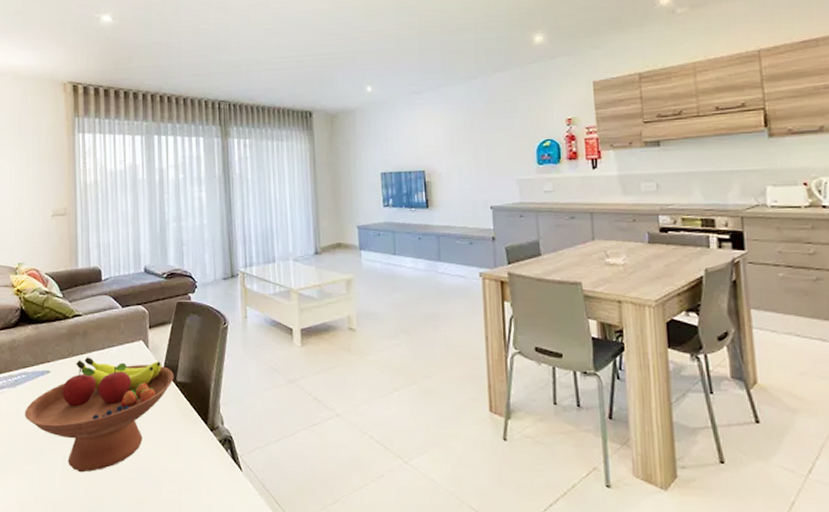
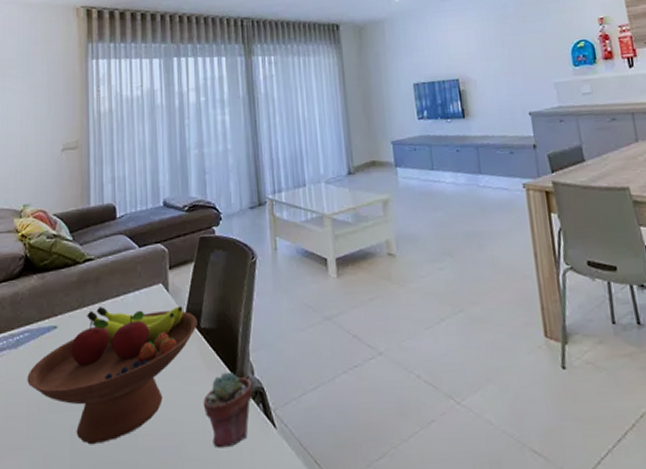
potted succulent: none [178,421,222,484] -> present [203,372,253,448]

